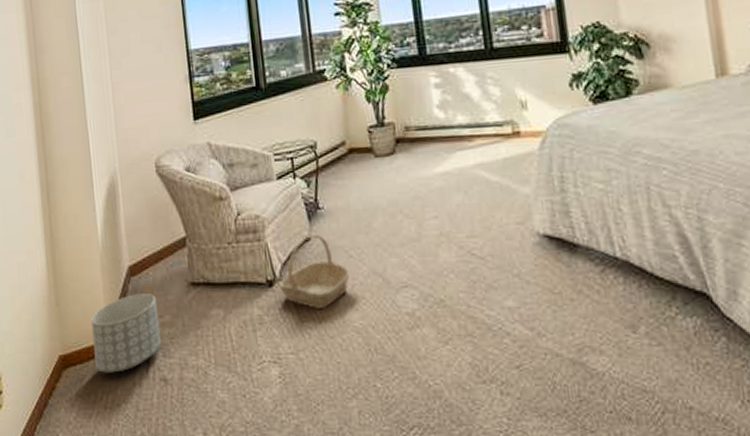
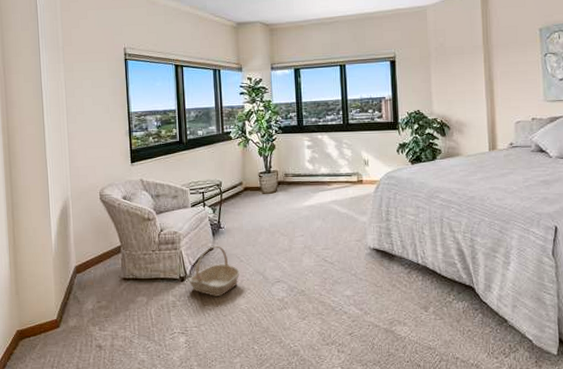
planter: present [91,294,161,373] -> none [44,286,98,342]

